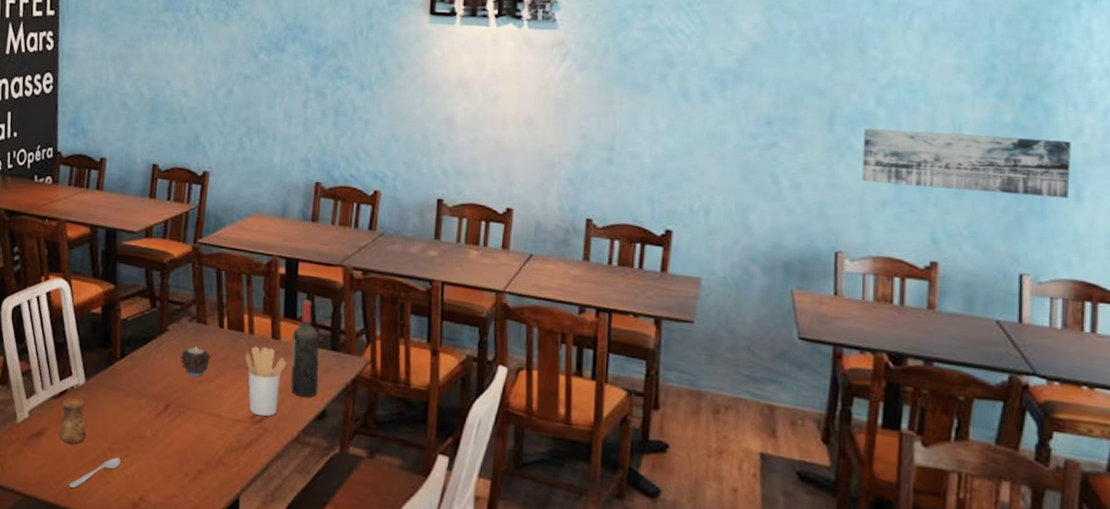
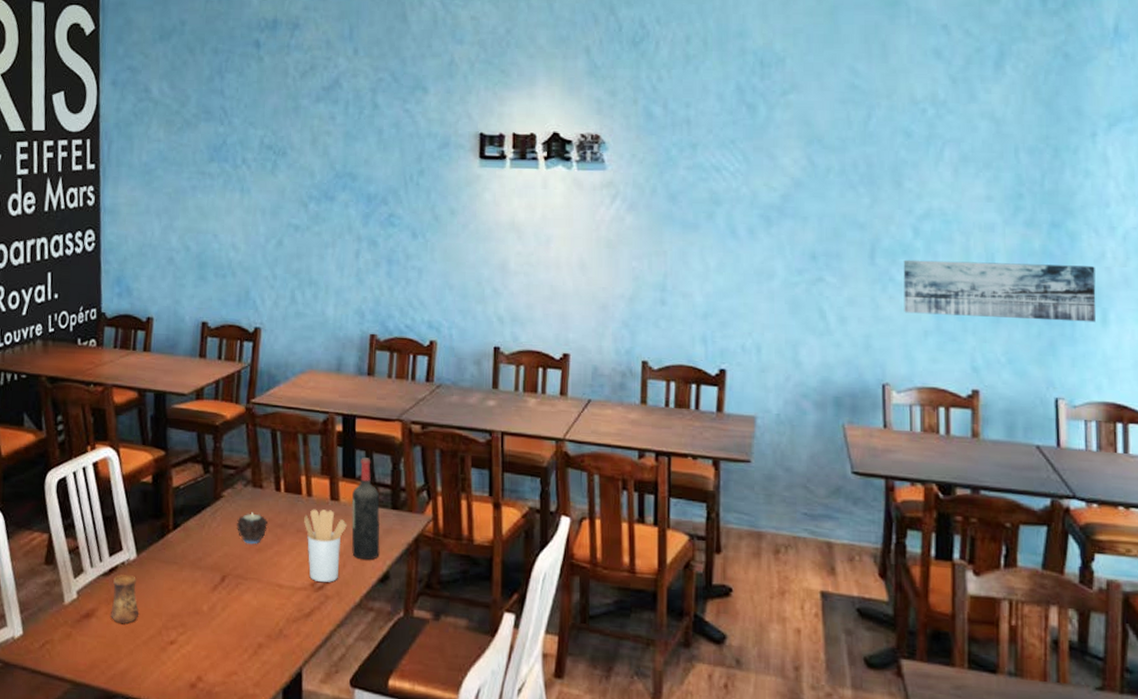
spoon: present [69,457,121,488] -> none [122,636,177,671]

